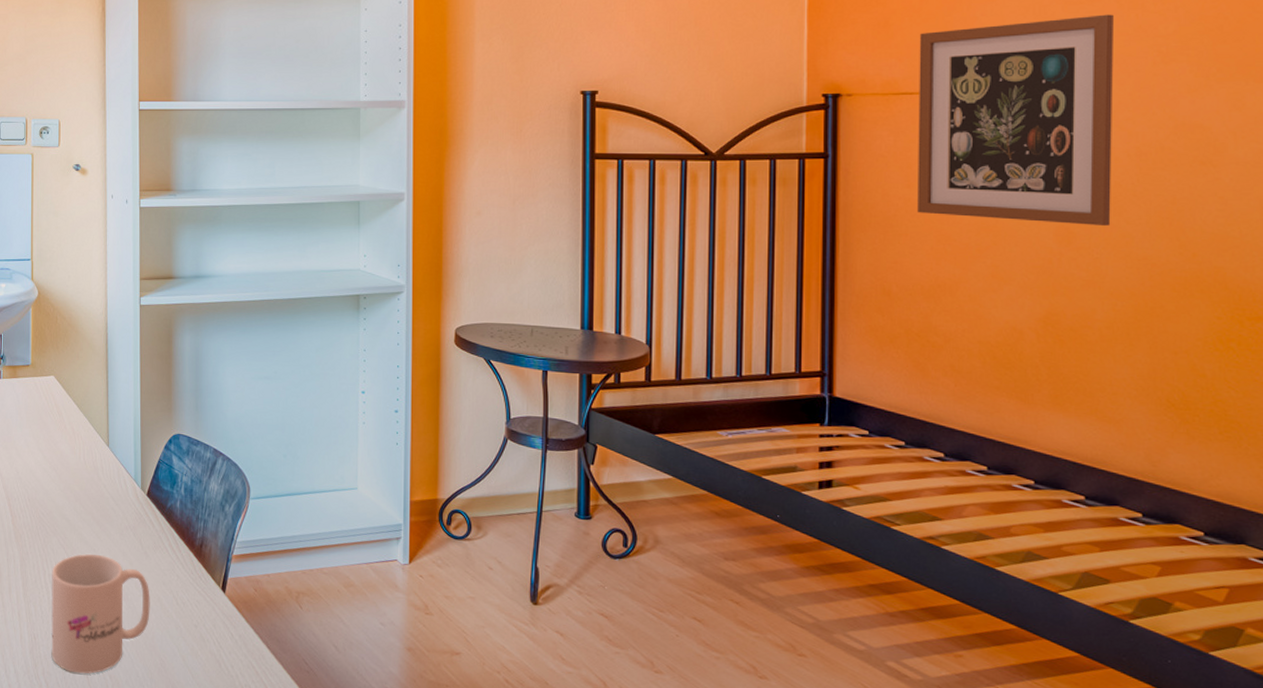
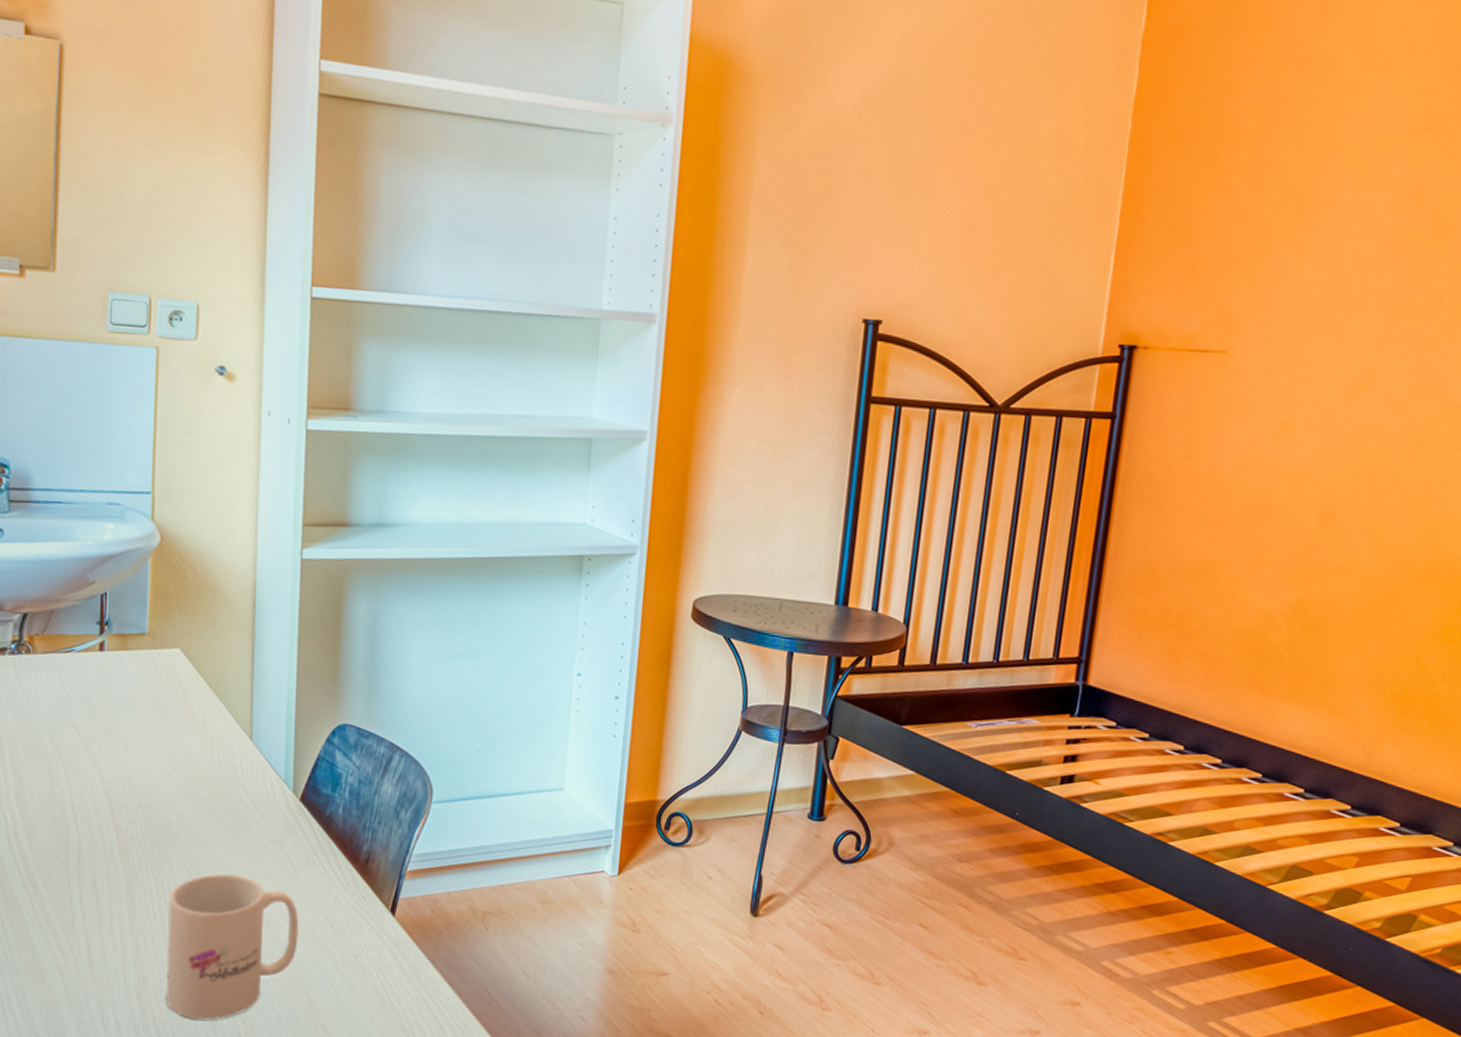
wall art: present [917,14,1113,226] -> none [1194,278,1408,510]

